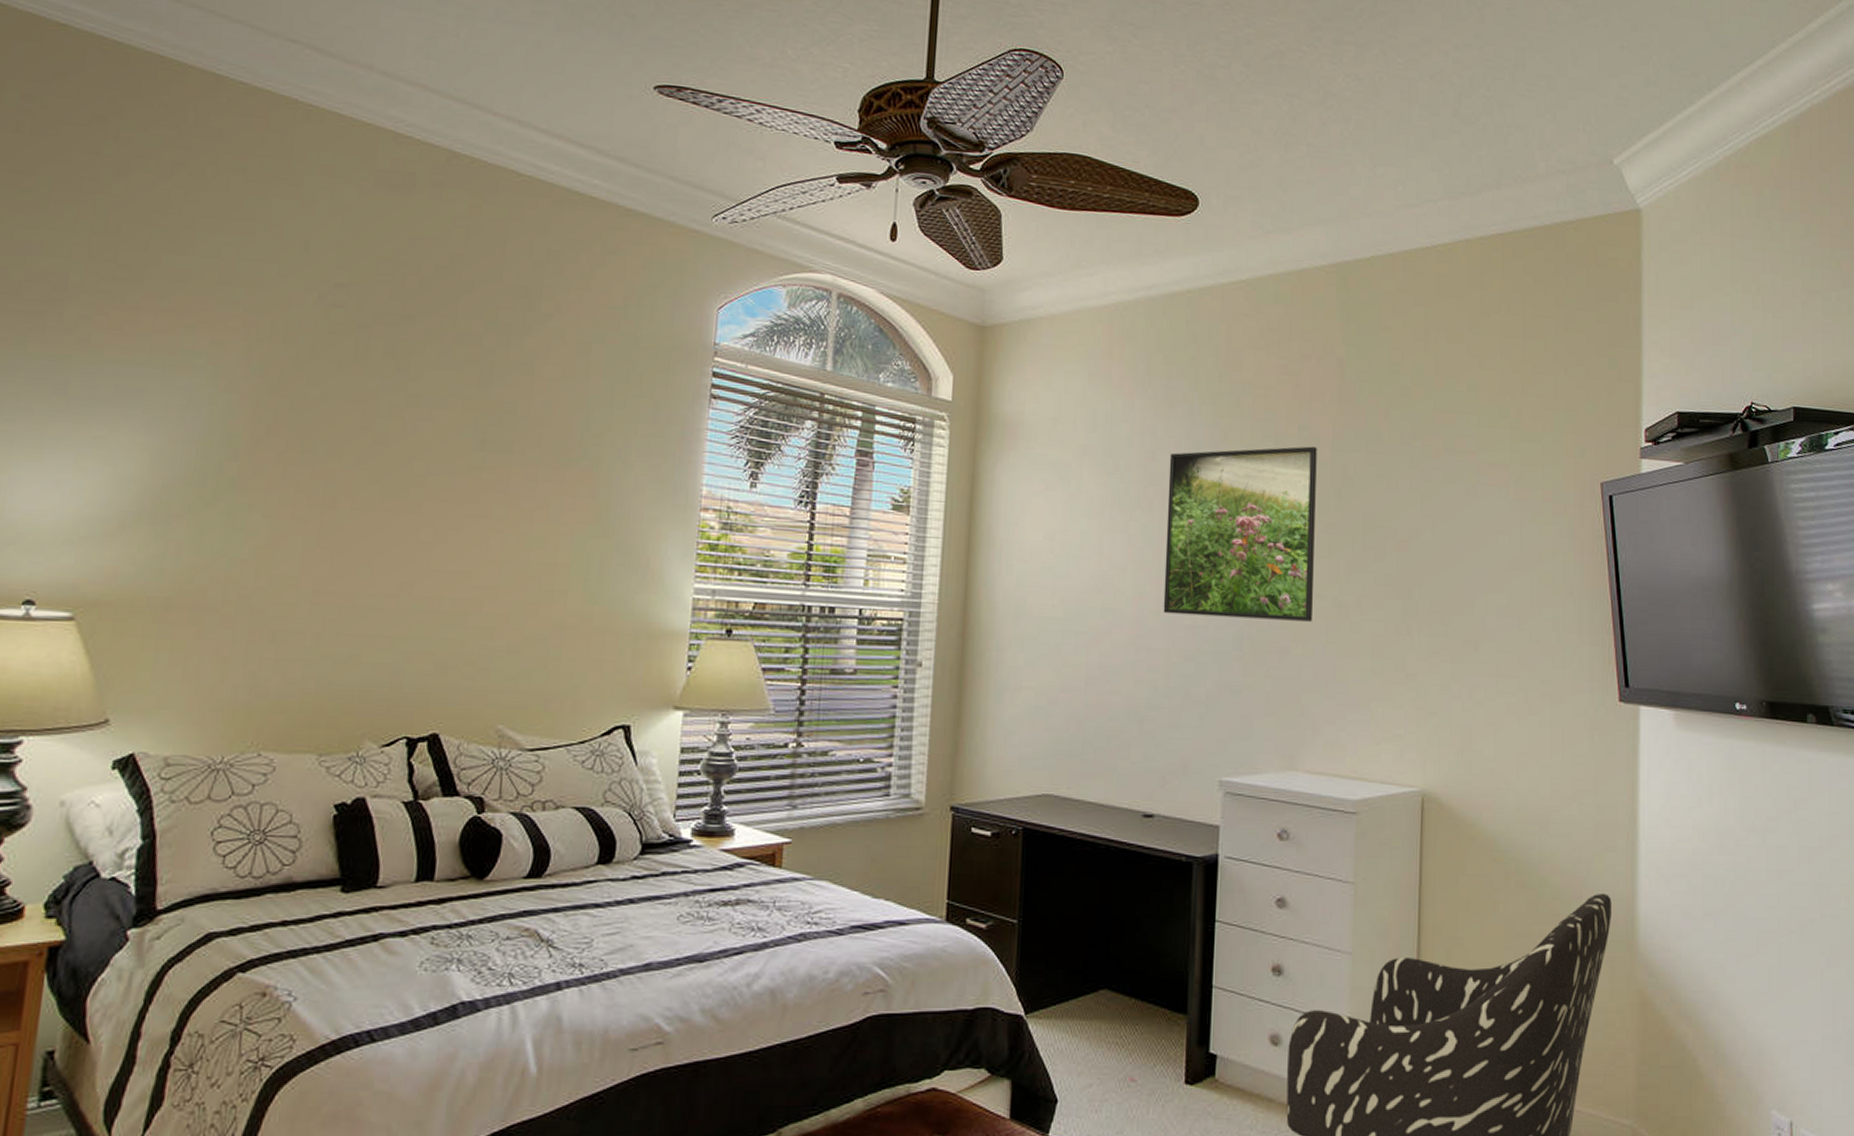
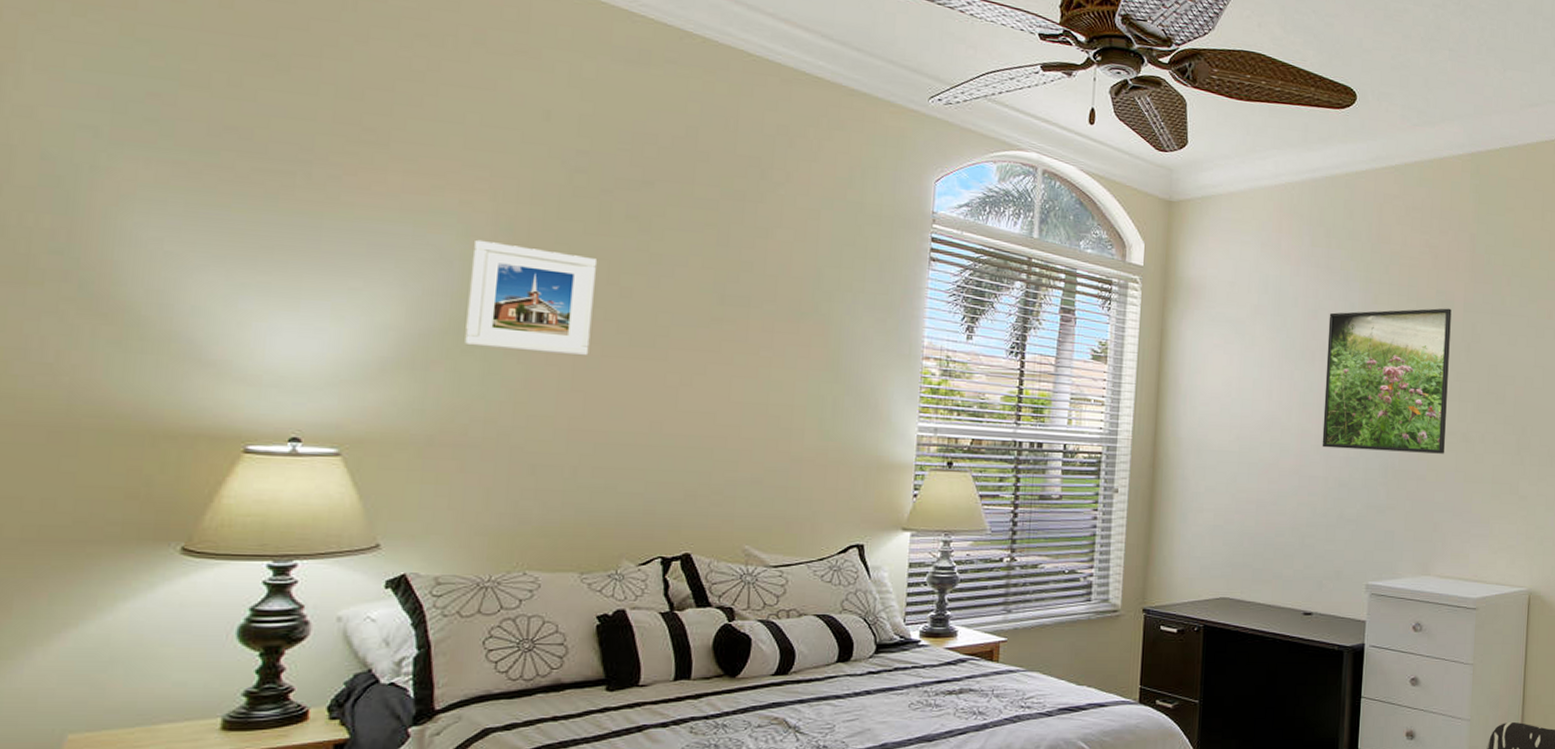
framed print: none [209,382,352,509] -> present [465,239,598,356]

